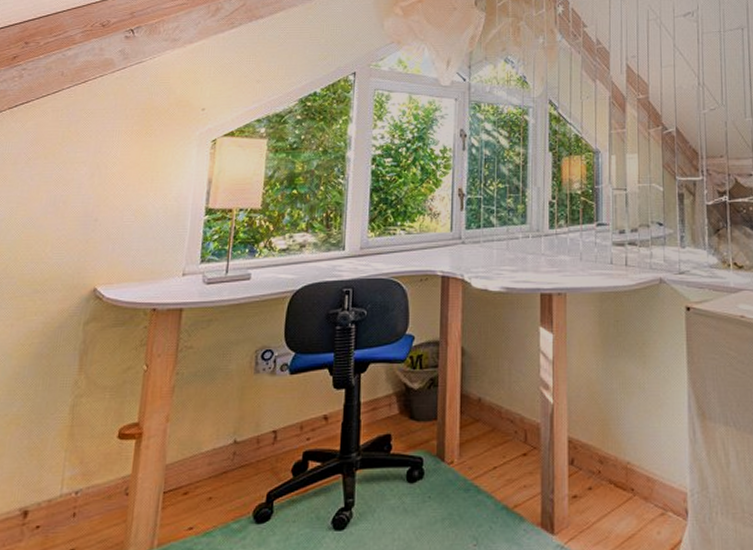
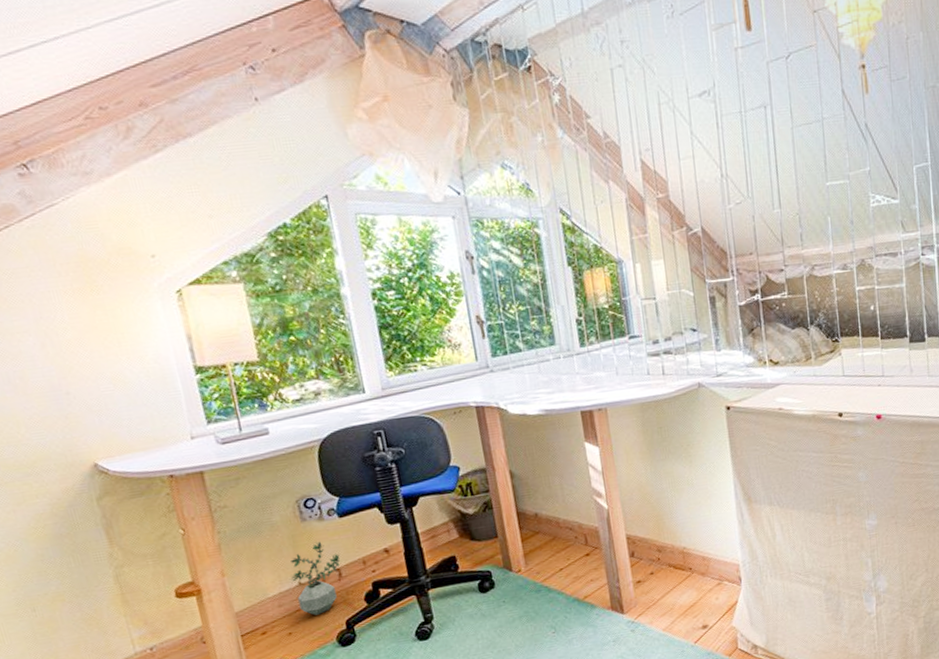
potted plant: none [228,397,281,481] -> present [291,541,340,615]

